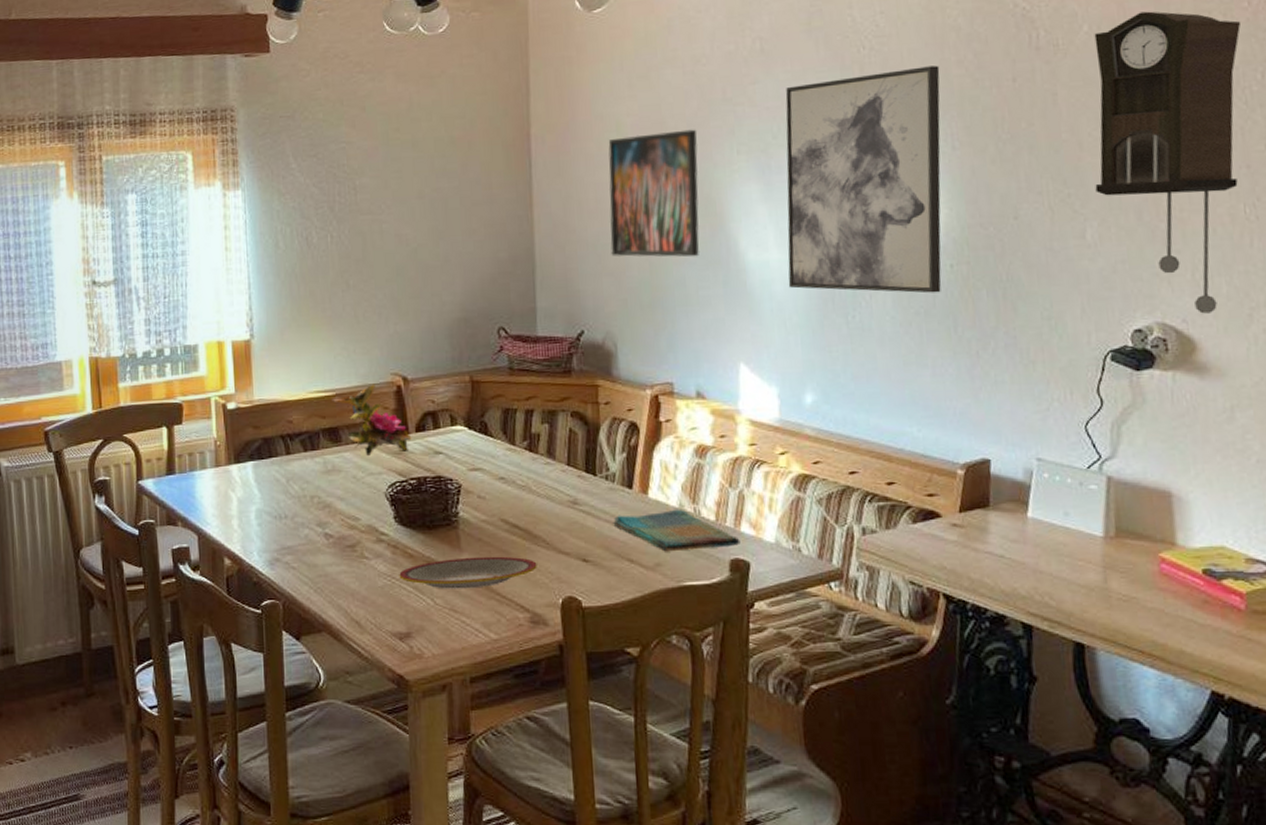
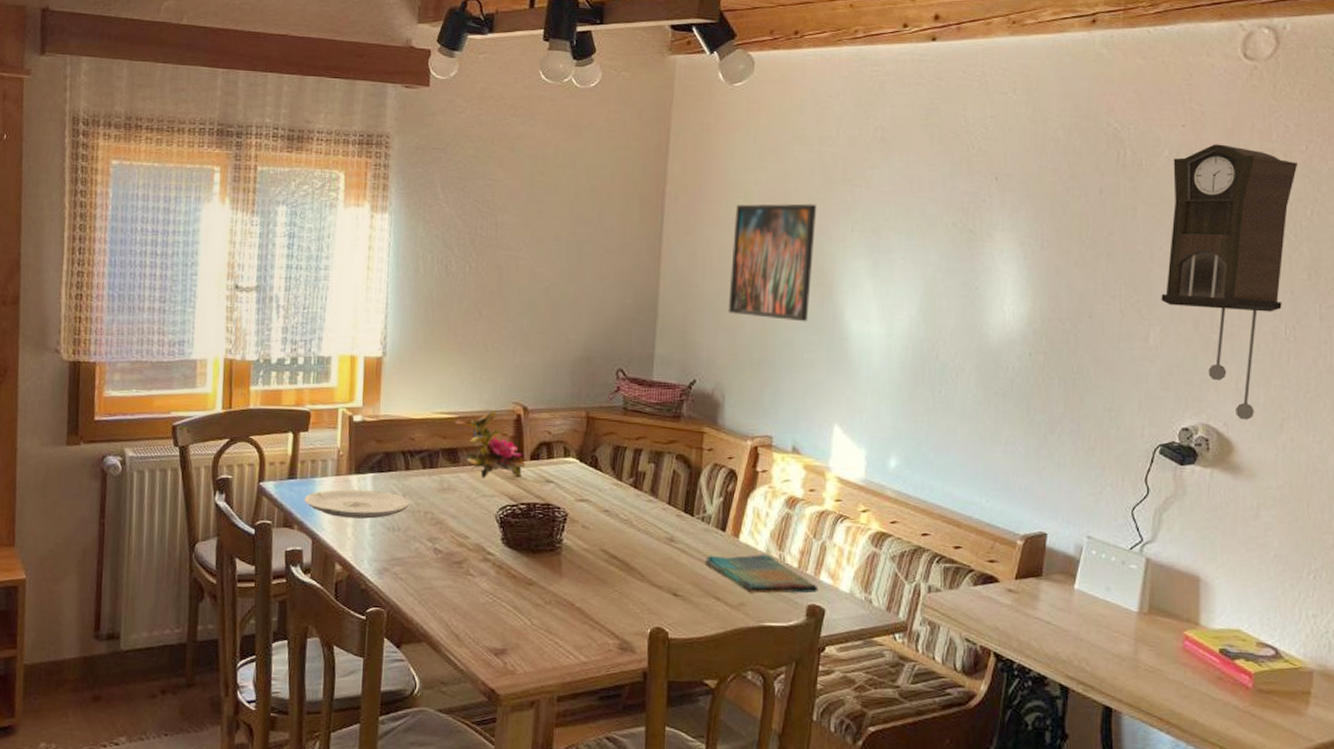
plate: none [185,479,296,510] -> present [304,489,411,519]
plate: present [399,556,537,589] -> none [501,582,631,613]
wall art: present [785,65,942,294] -> none [885,170,1037,378]

